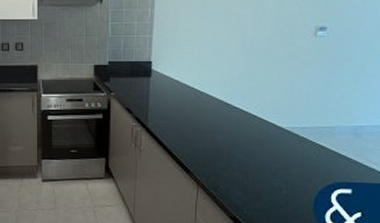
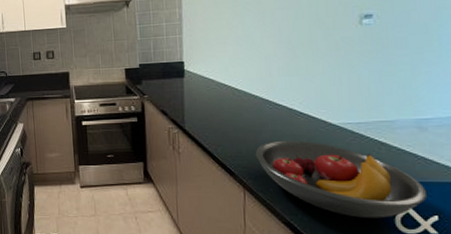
fruit bowl: none [210,141,355,214] -> present [255,140,428,218]

